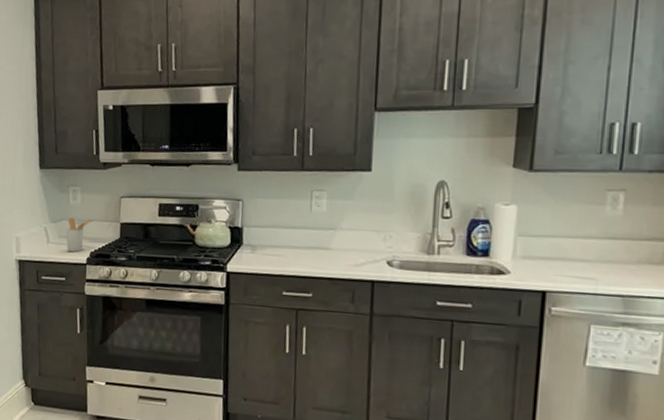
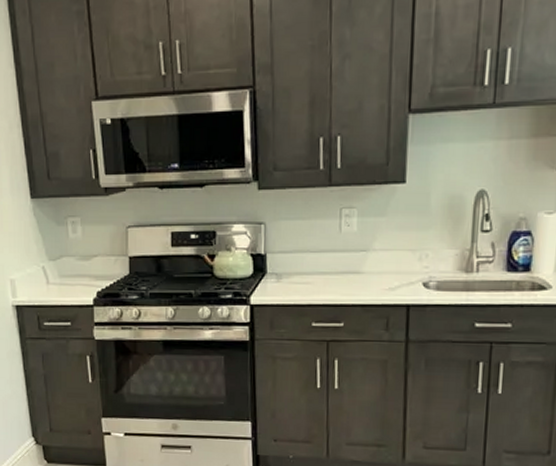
utensil holder: present [65,217,91,252] -> none [66,253,95,292]

